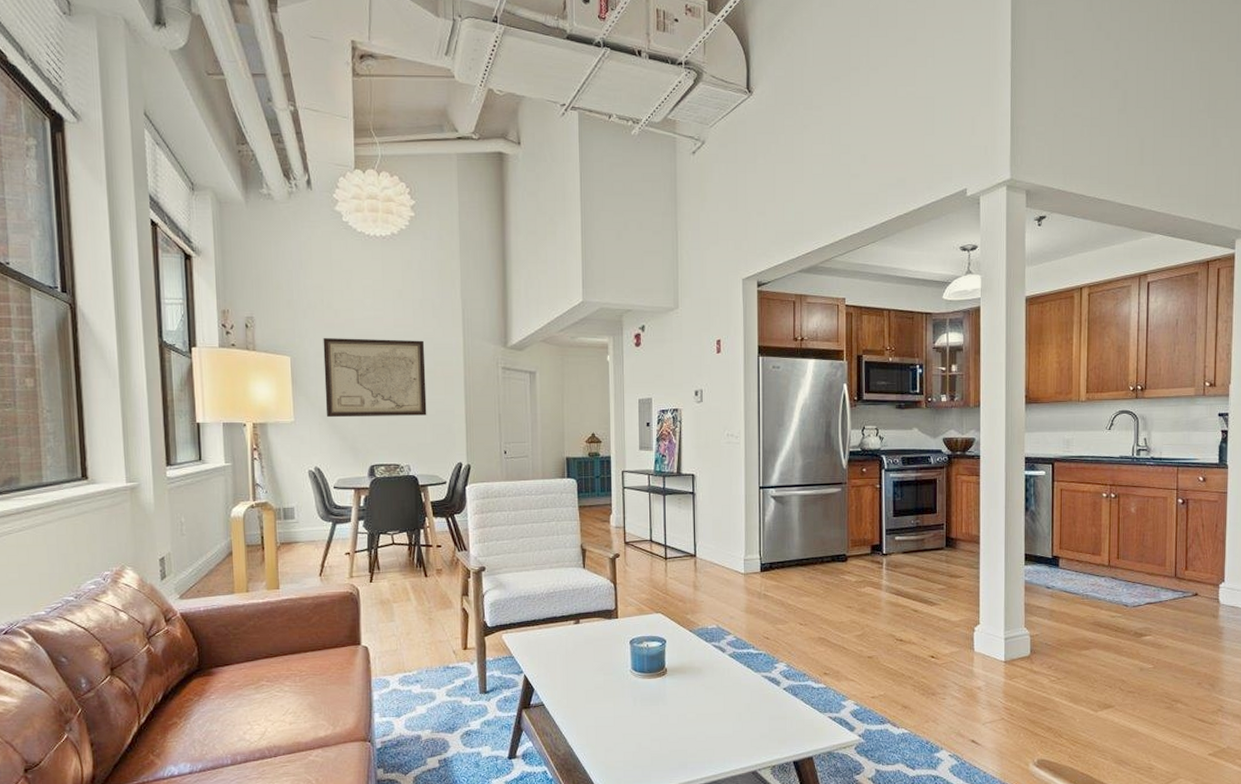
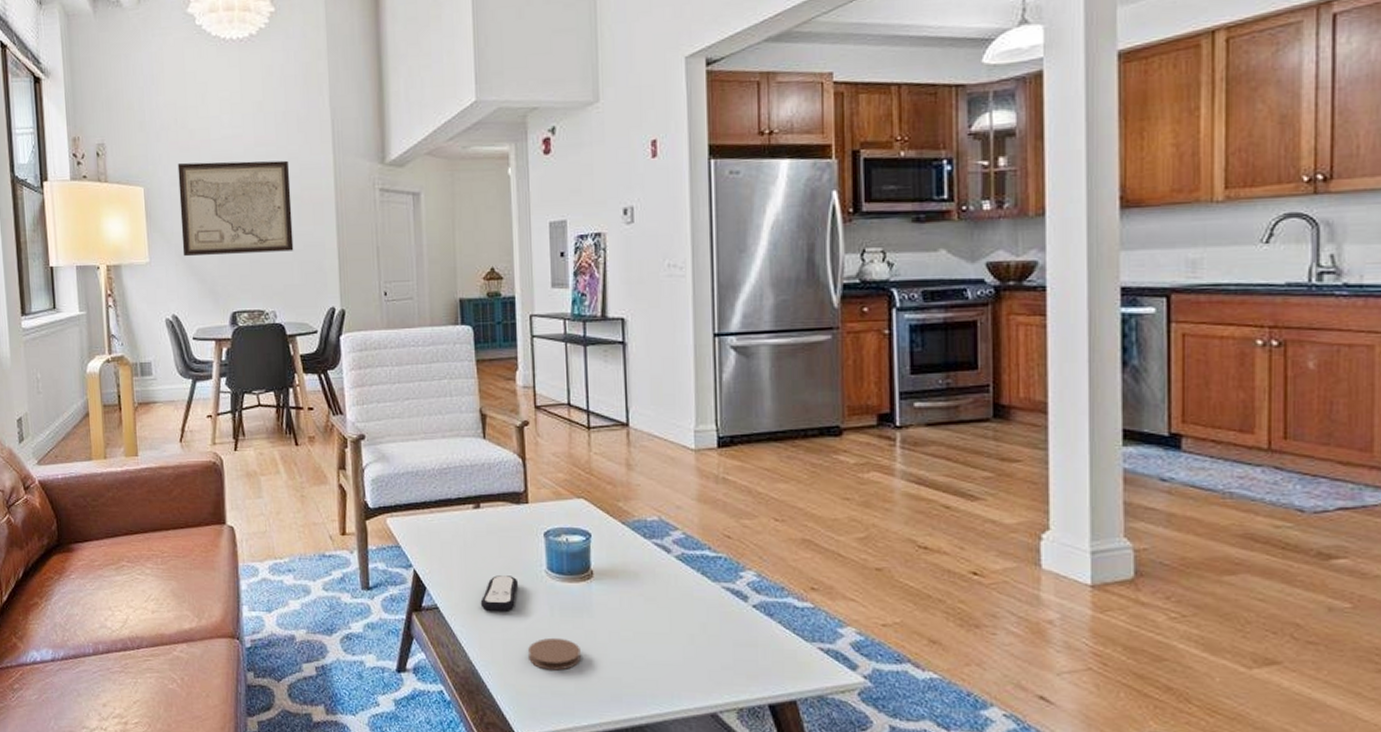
remote control: none [578,676,609,706] -> present [480,575,519,612]
coaster: none [616,722,656,748] -> present [528,637,581,671]

